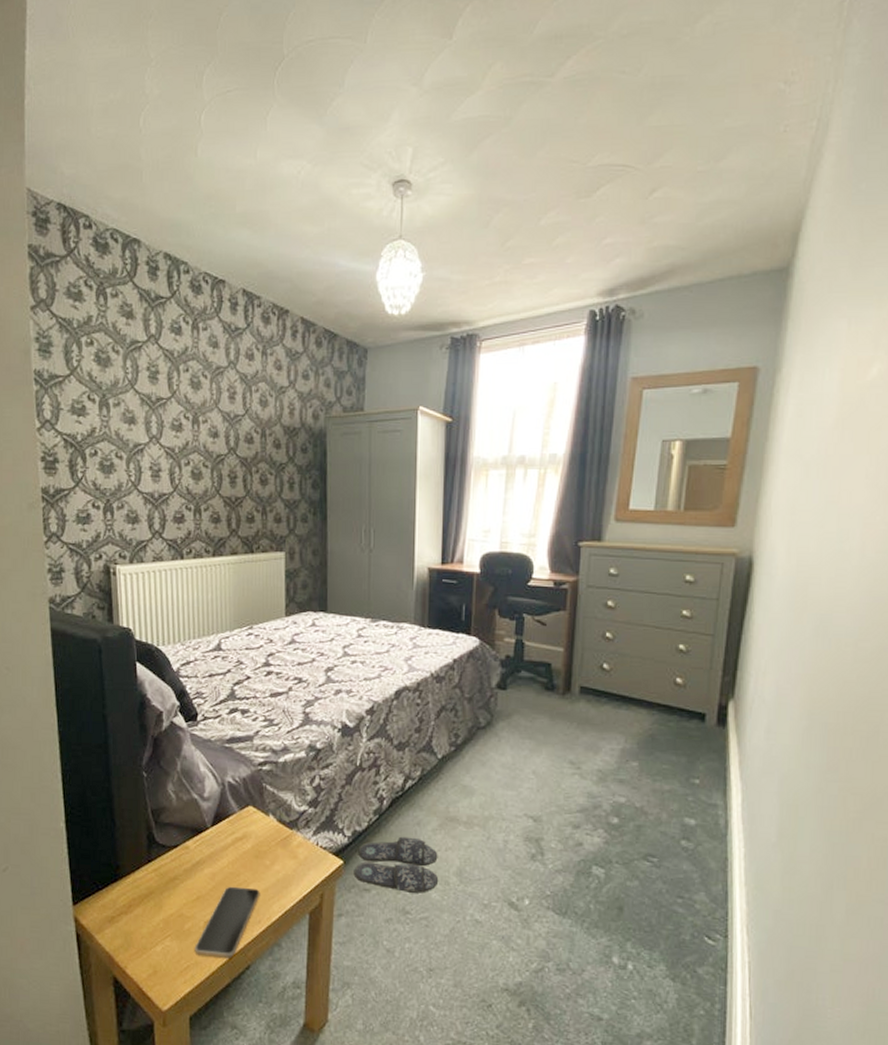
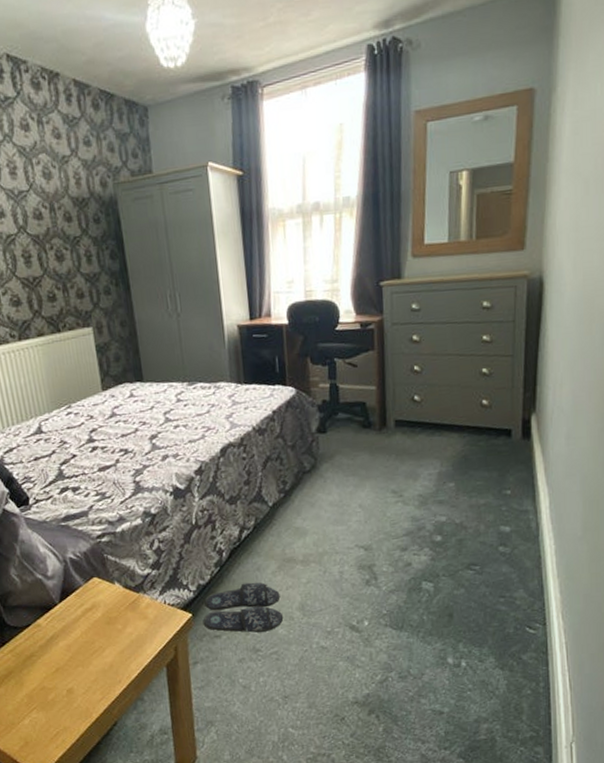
mobile phone: present [194,886,260,958] -> none [61,653,117,722]

